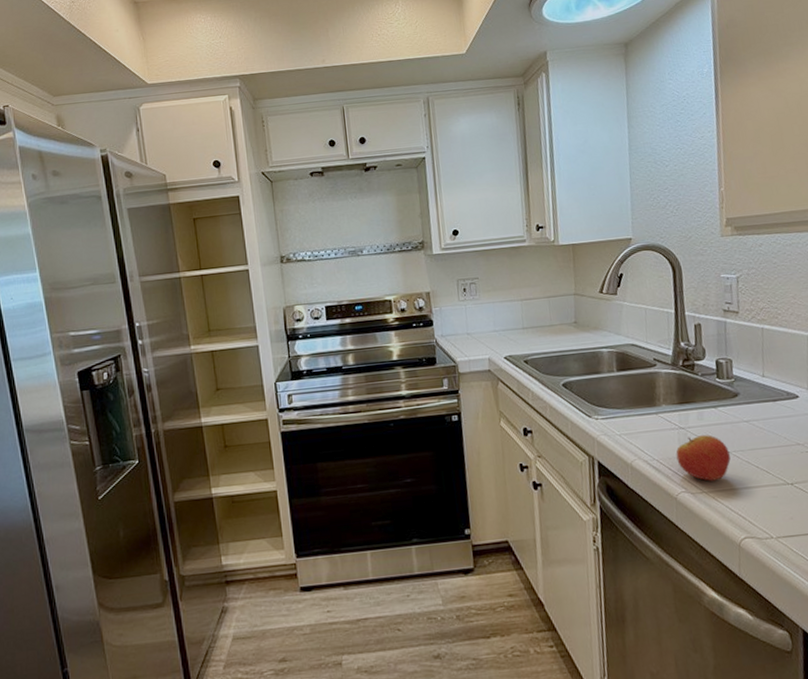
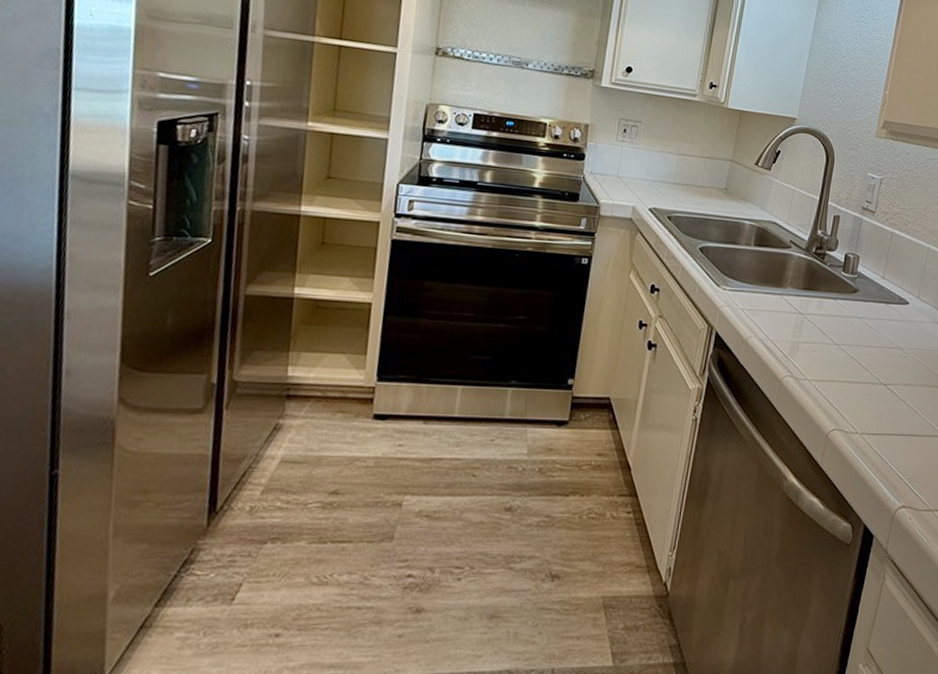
apple: present [675,435,731,481] -> none [789,323,838,370]

